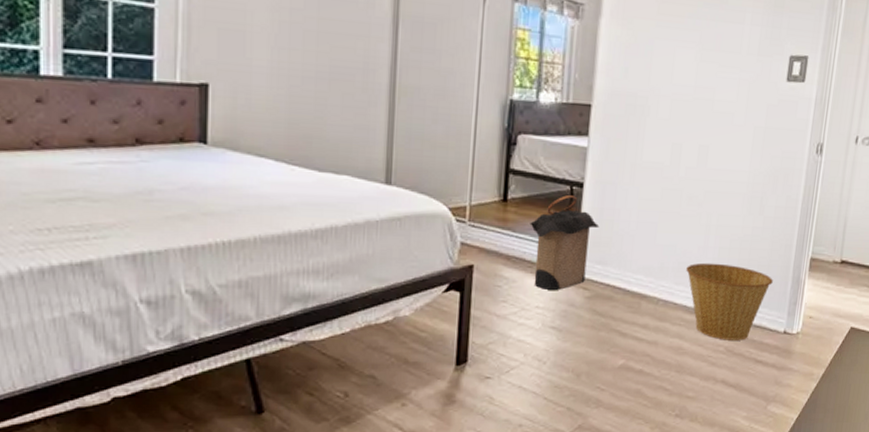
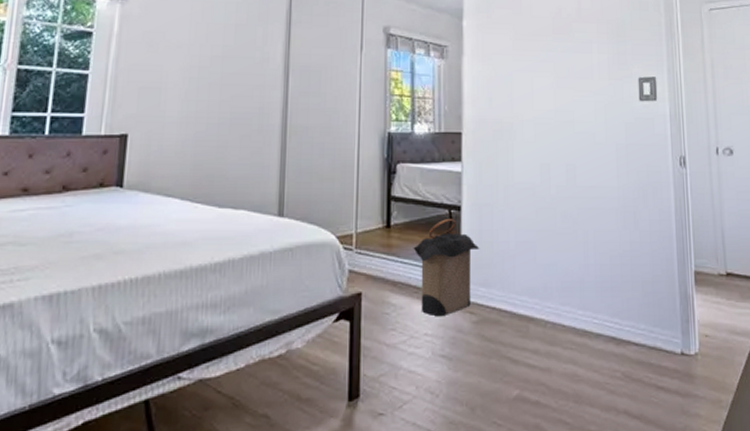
basket: present [686,262,773,340] -> none [570,281,660,365]

